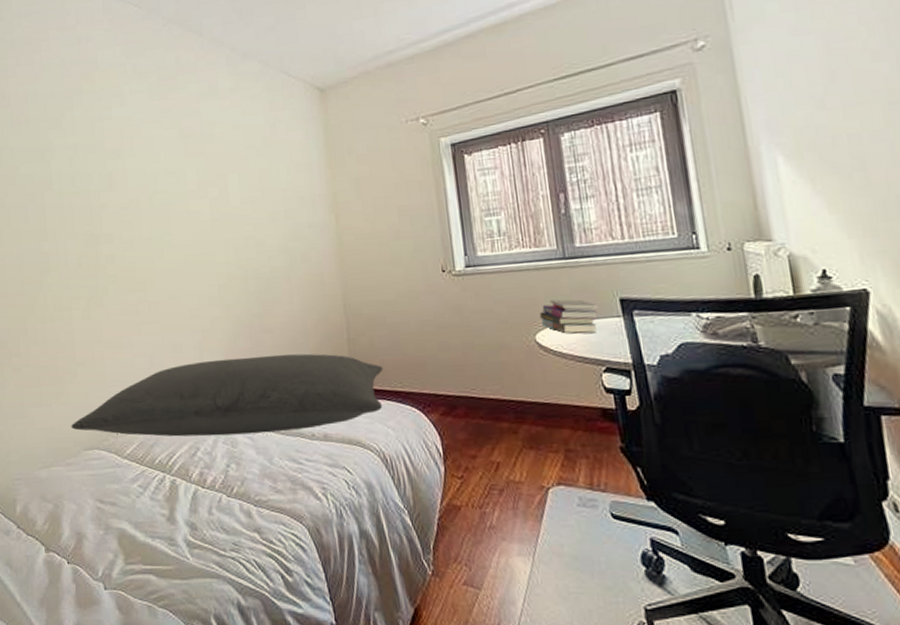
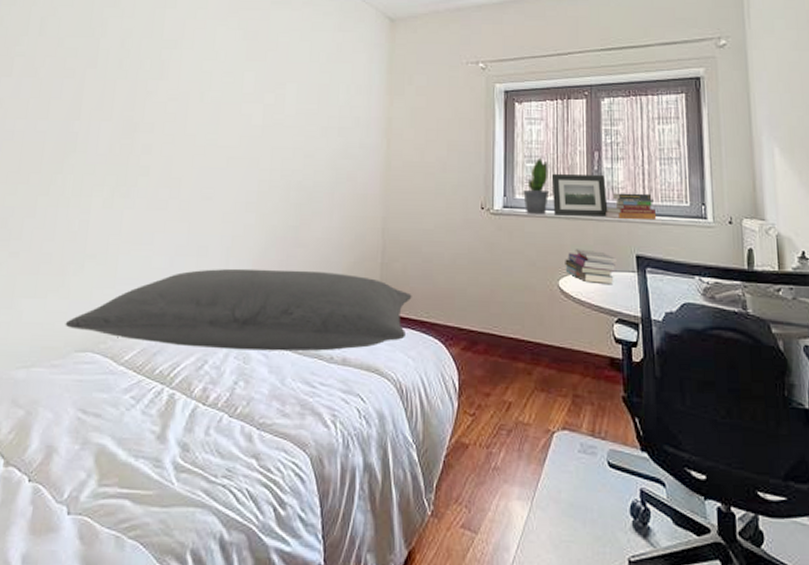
potted plant: none [485,209,514,271] -> present [523,157,550,215]
picture frame: none [513,218,583,268] -> present [551,173,608,218]
books: none [579,230,640,263] -> present [605,193,657,221]

